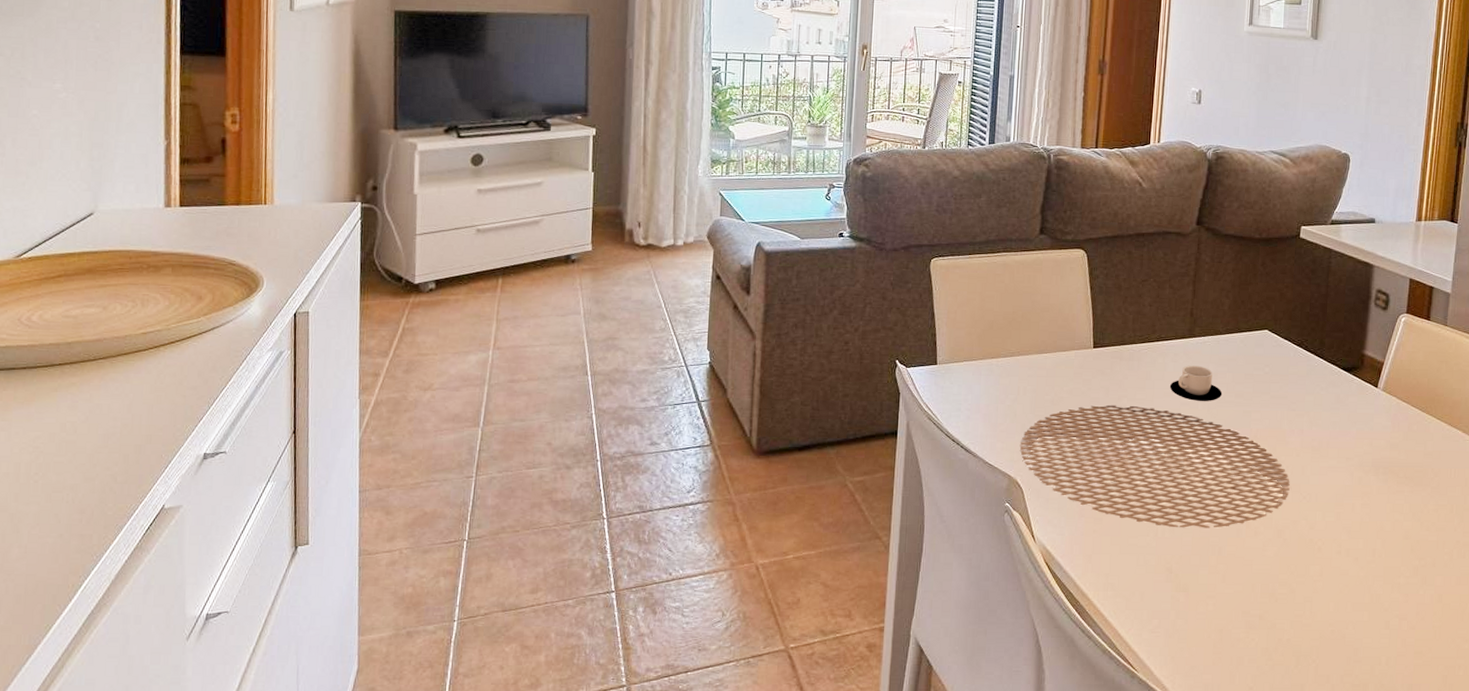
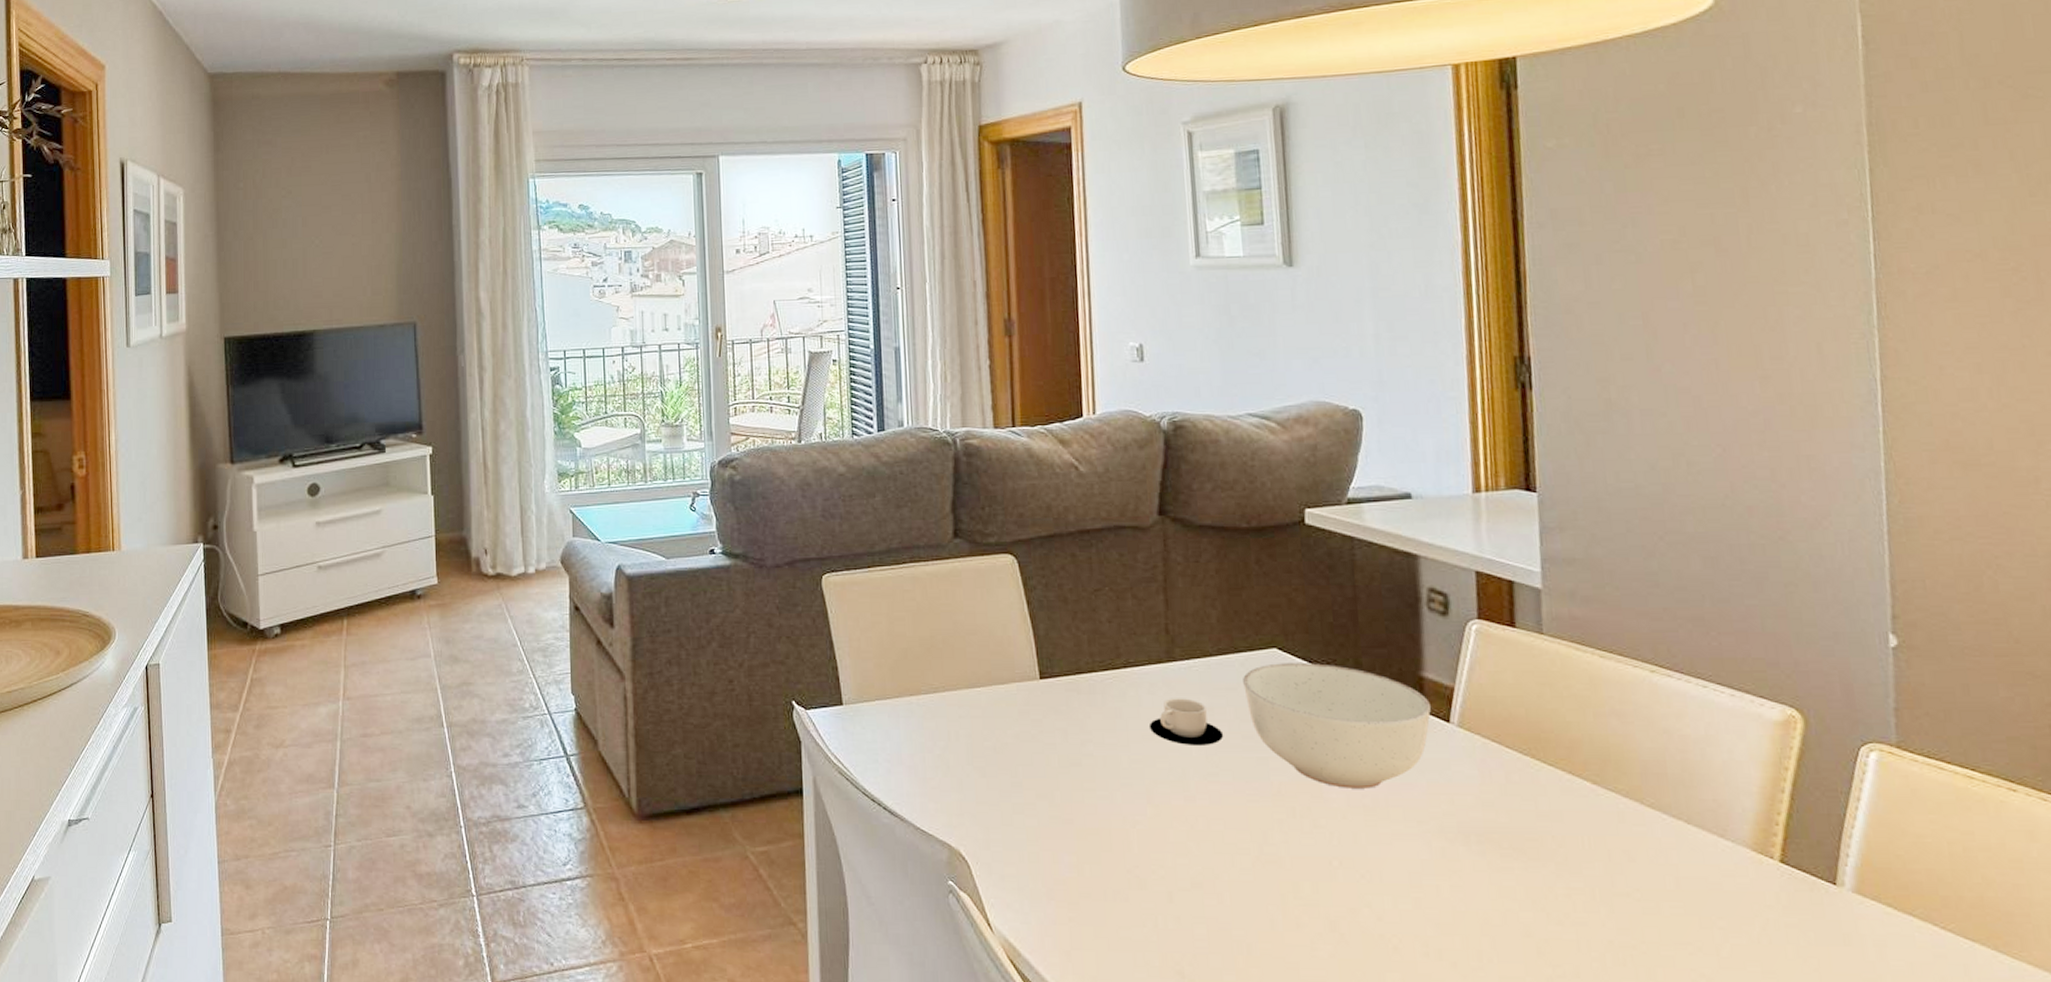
place mat: present [1020,404,1290,528] -> none [959,752,1339,917]
bowl: none [1241,341,1366,434] -> present [1243,663,1431,789]

